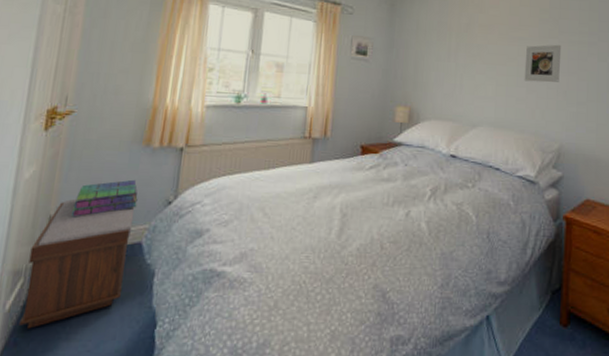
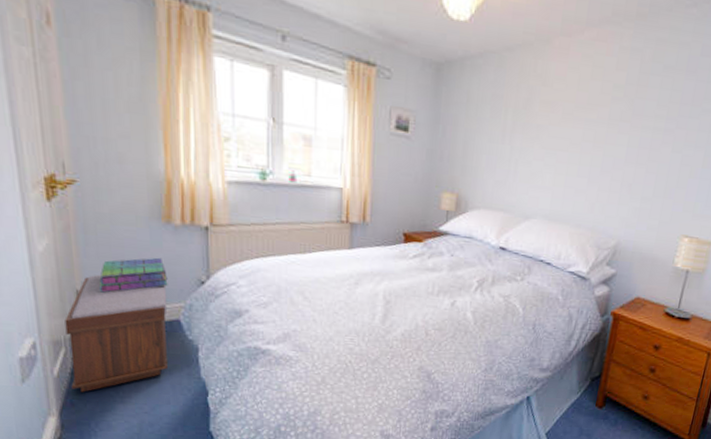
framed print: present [524,44,562,83] -> none [586,129,634,174]

